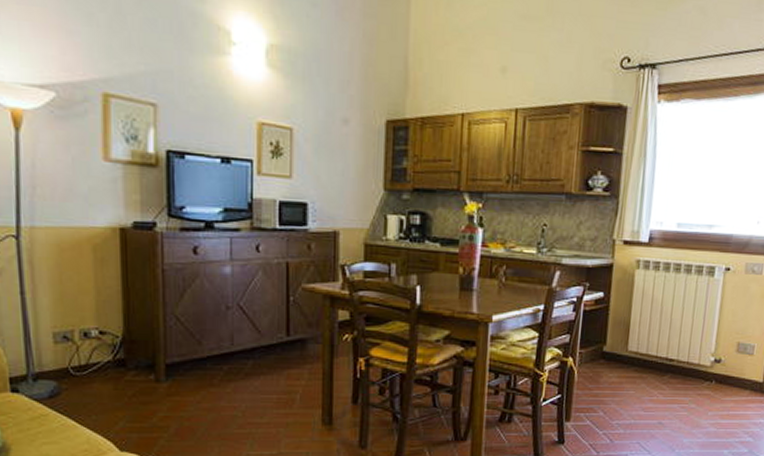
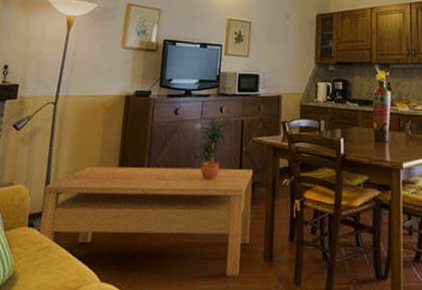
coffee table: none [23,319,304,442] -> present [40,166,253,277]
potted plant: none [230,257,268,336] -> present [198,116,228,181]

